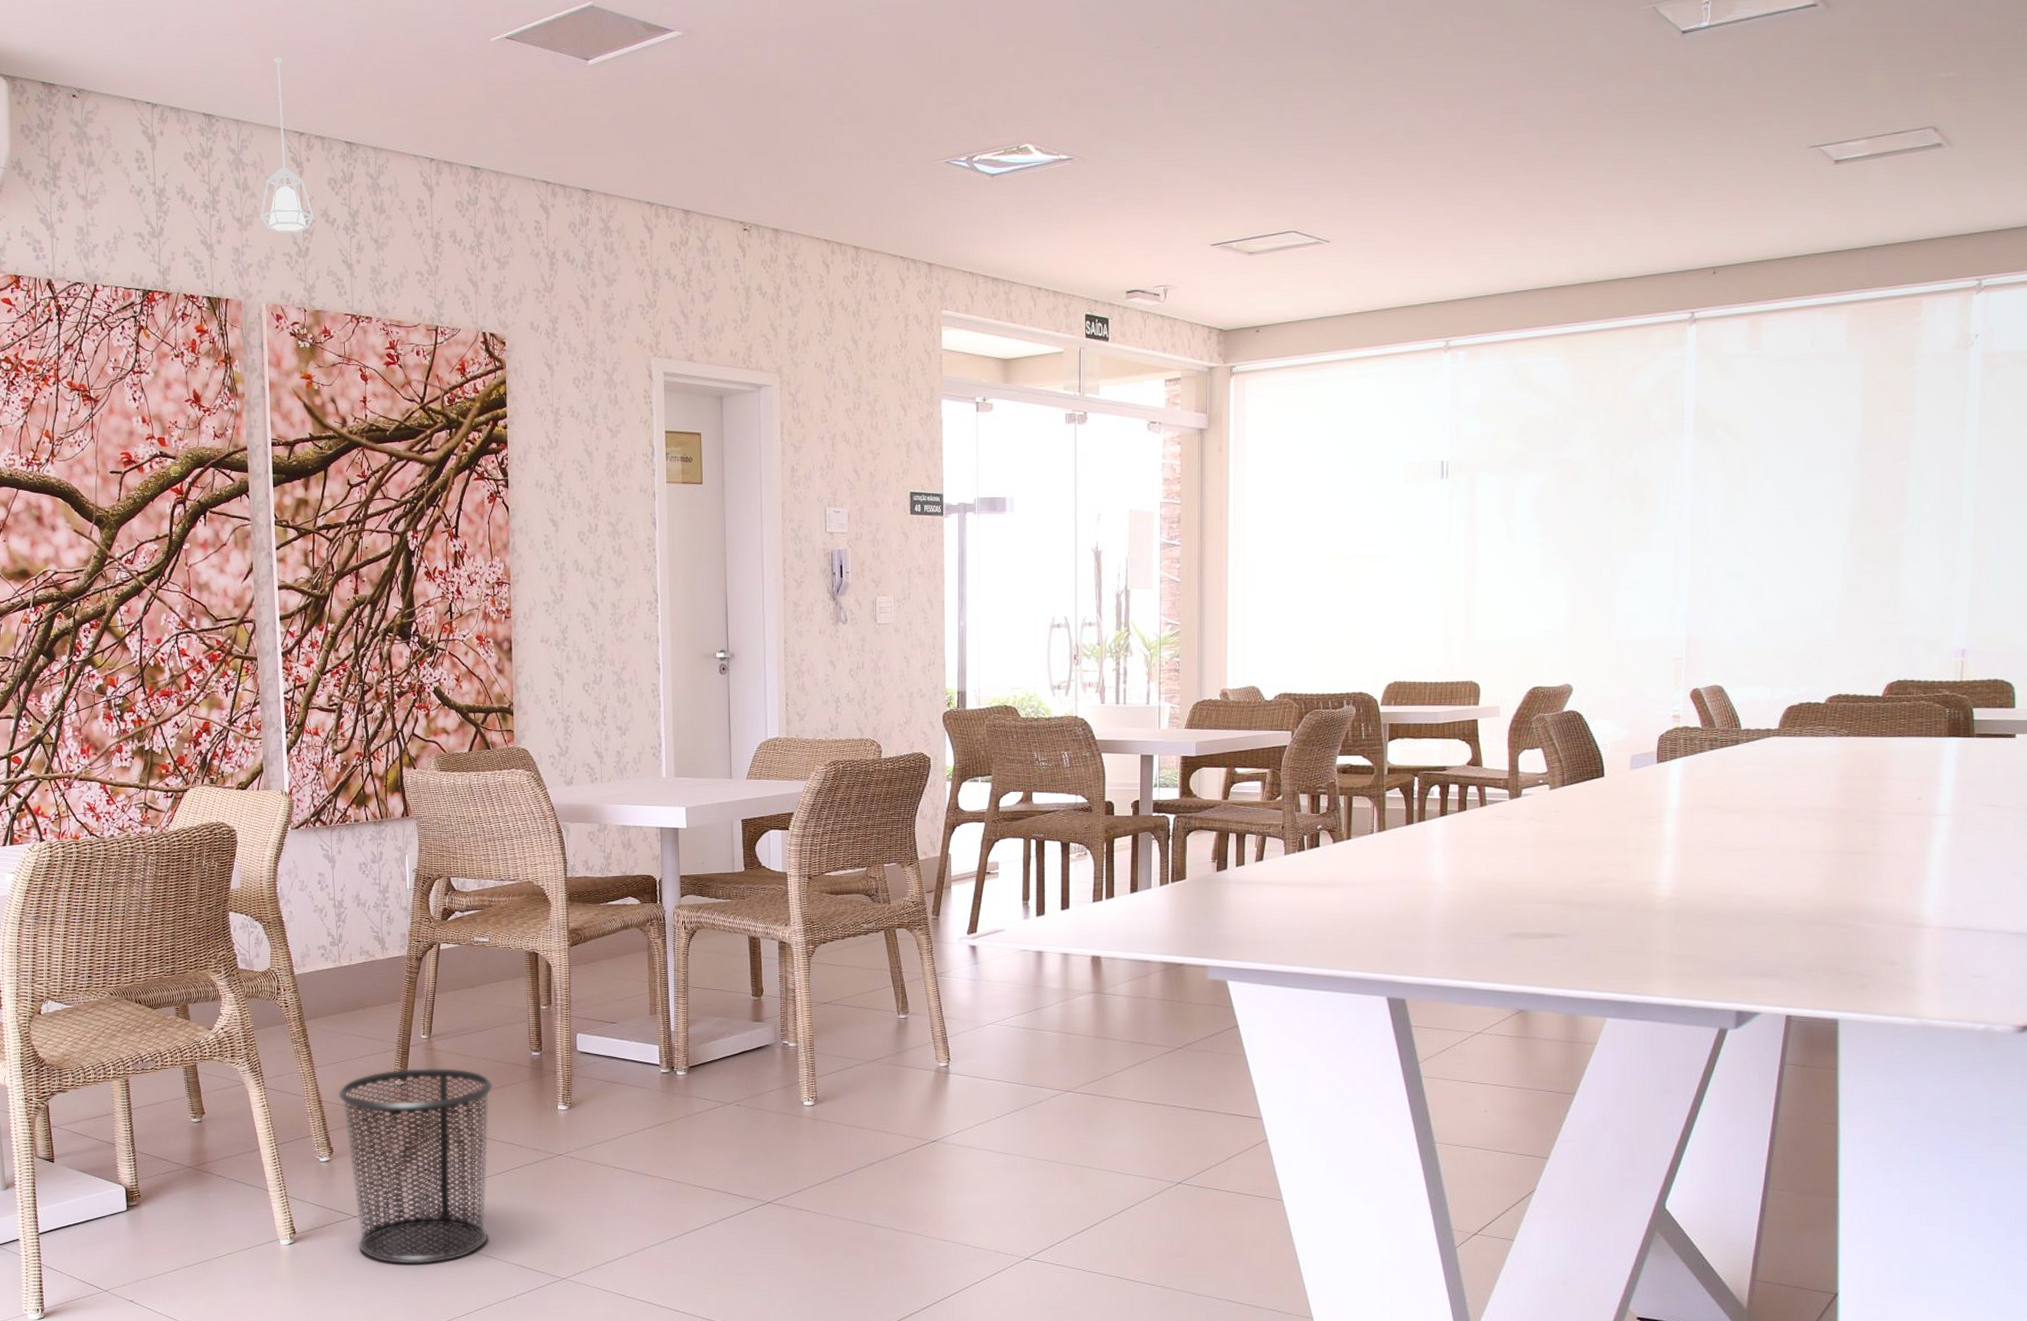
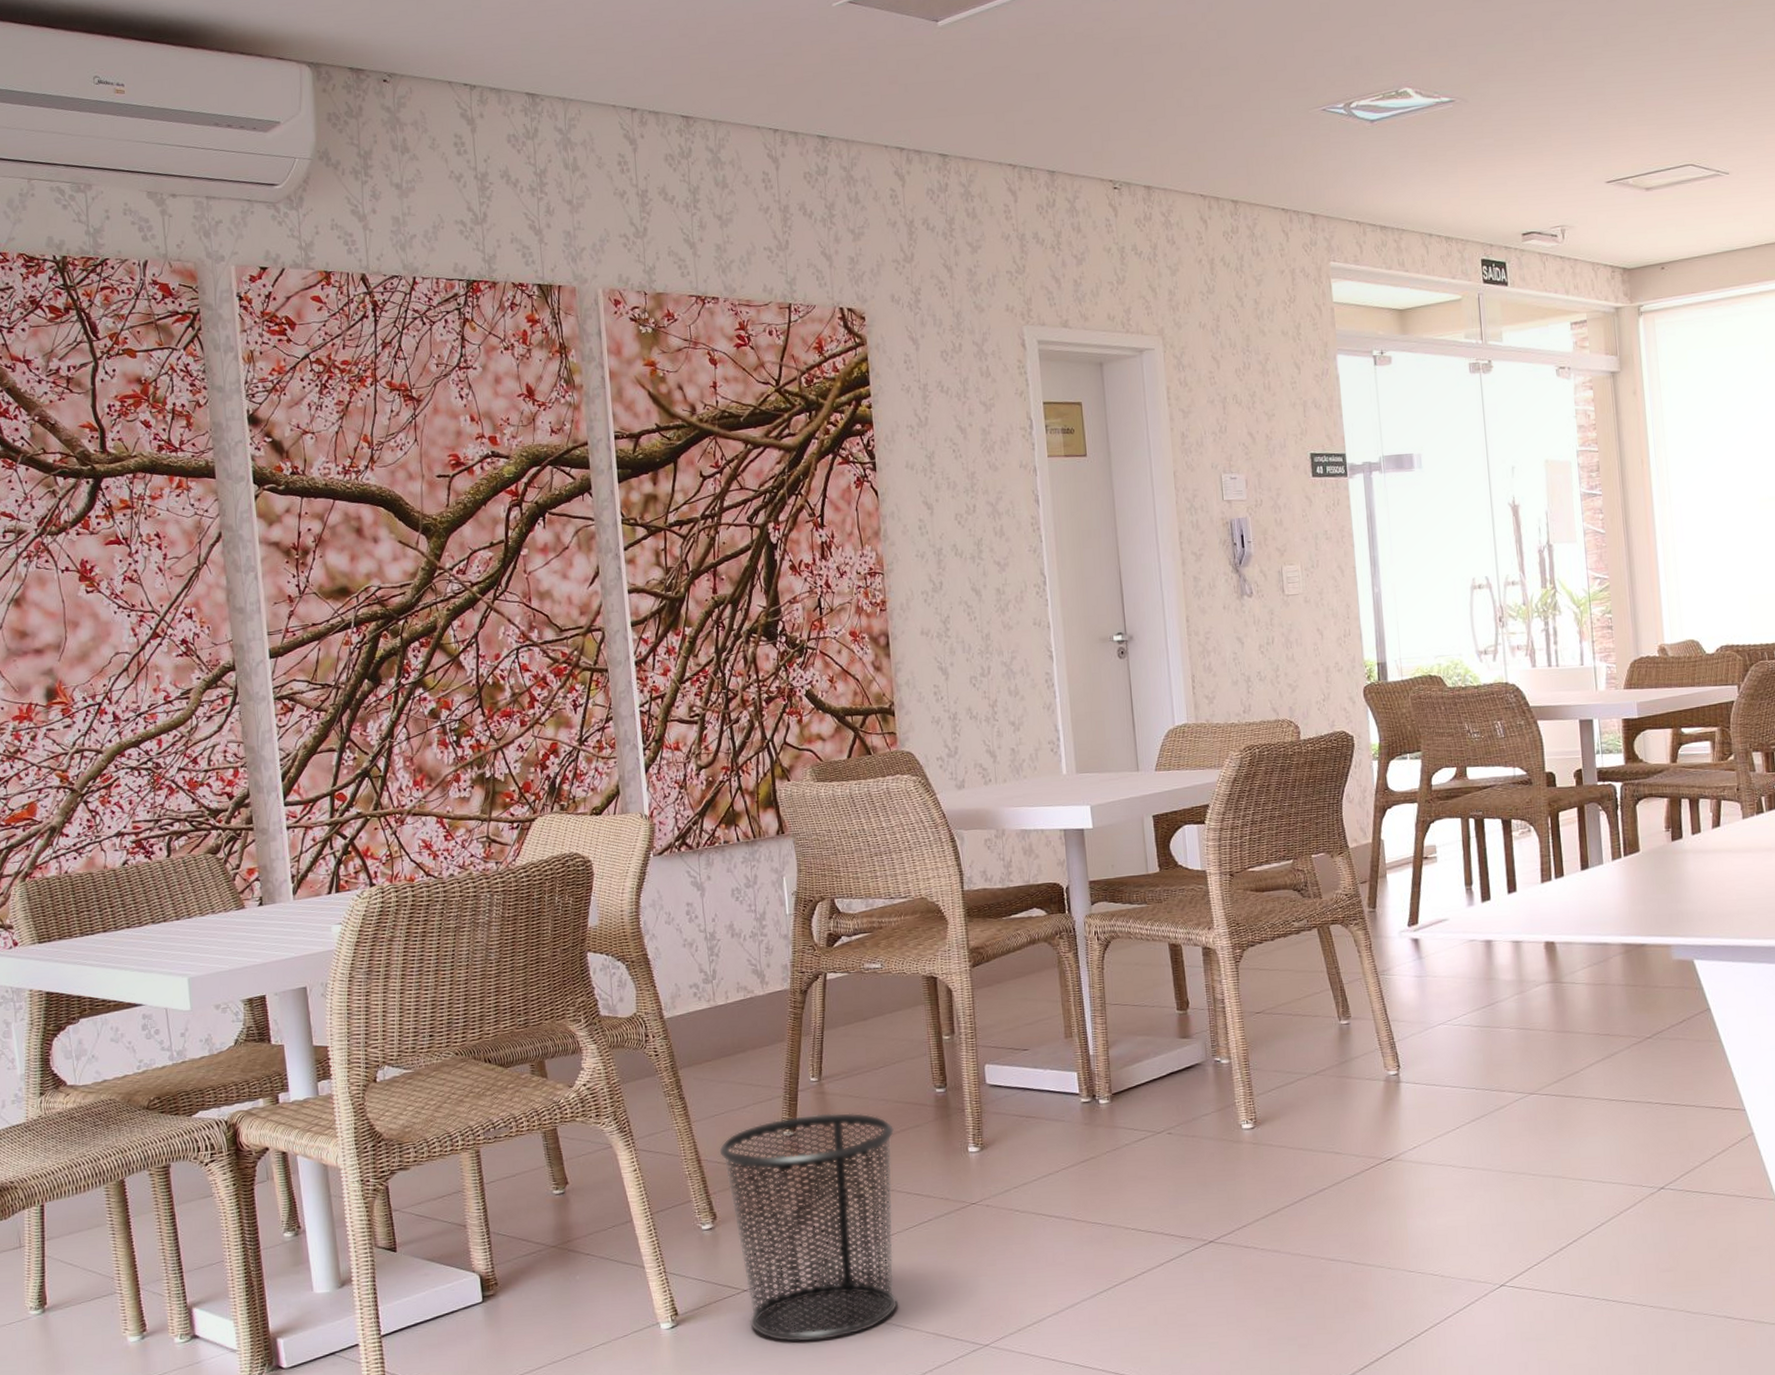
pendant lamp: present [260,57,314,233] -> none [592,31,651,214]

